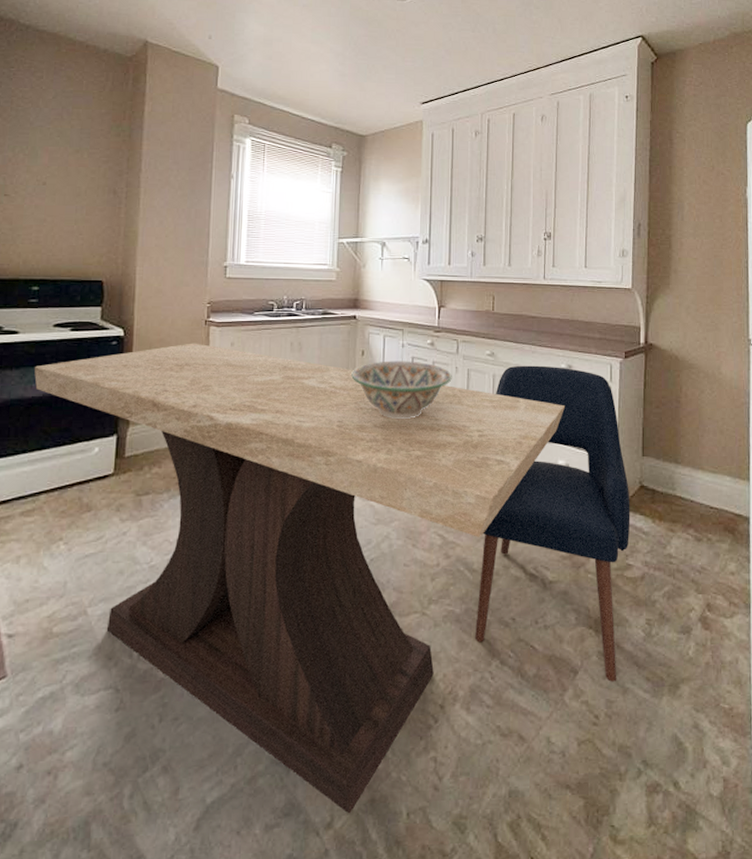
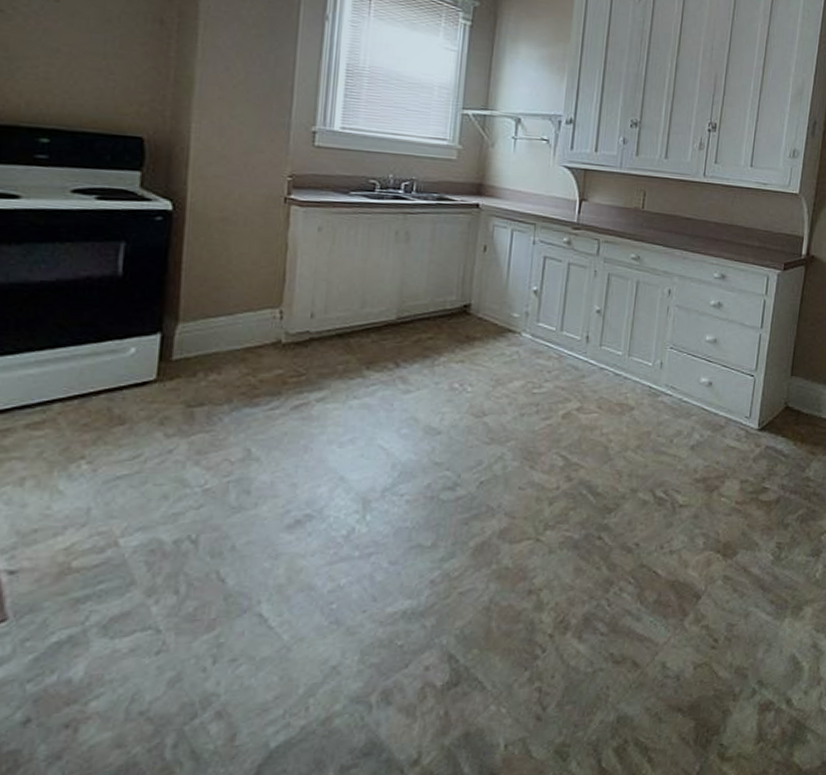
table: present [34,343,566,814] -> none [44,224,715,750]
decorative bowl: present [351,360,452,420] -> none [469,259,590,328]
chair: present [475,365,631,682] -> none [593,272,774,606]

